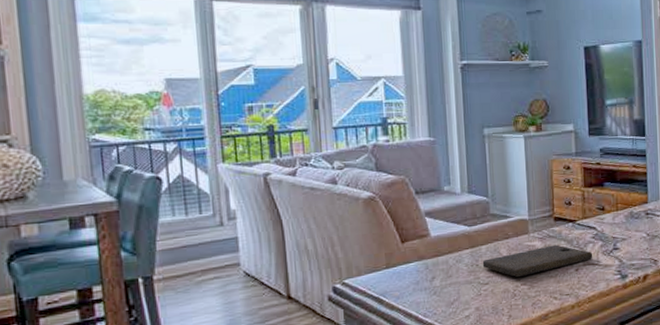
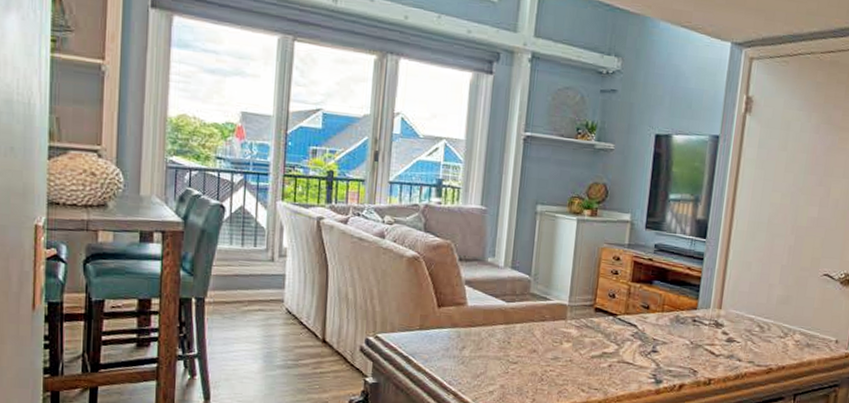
cutting board: present [482,244,593,278] -> none [514,335,630,363]

